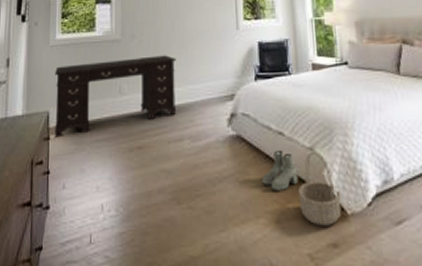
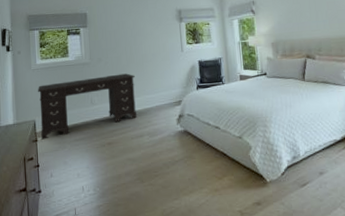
boots: present [261,149,299,191] -> none [204,139,231,169]
basket: present [298,152,342,226] -> none [231,139,263,191]

